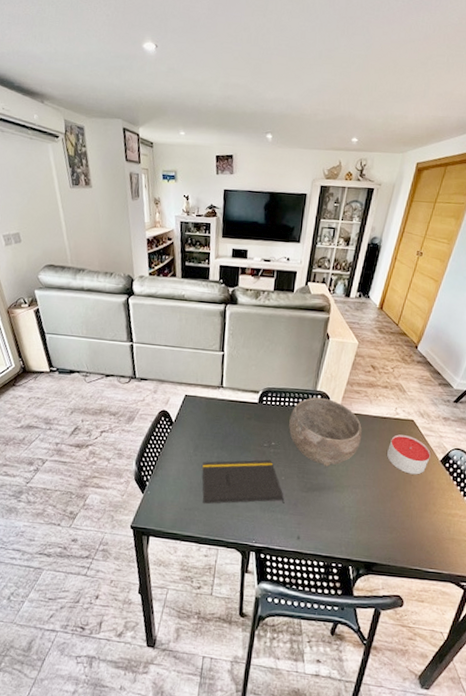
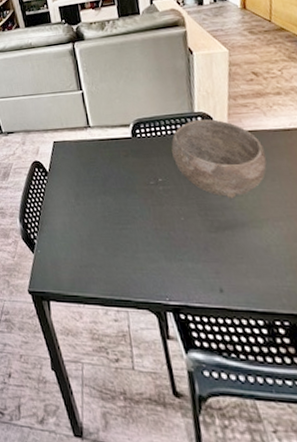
notepad: present [202,460,285,504] -> none [88,200,192,259]

